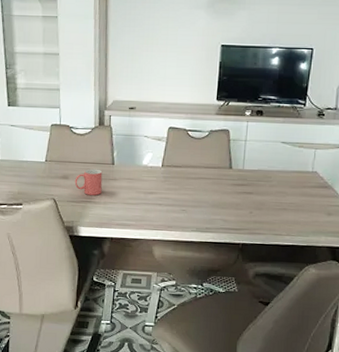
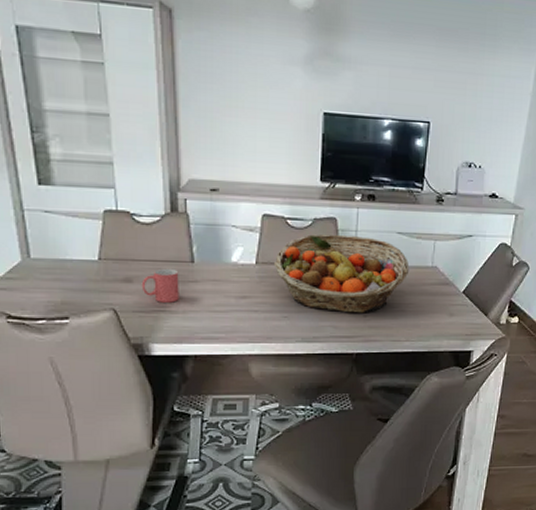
fruit basket: none [176,143,292,210] -> present [273,233,410,313]

